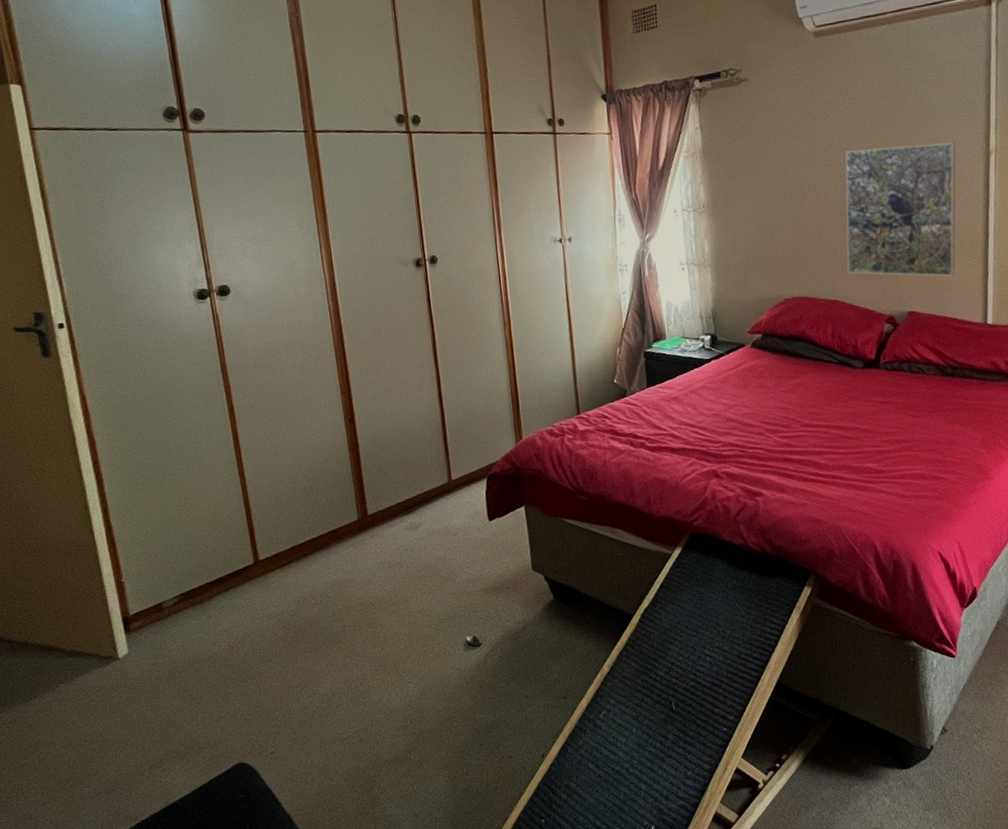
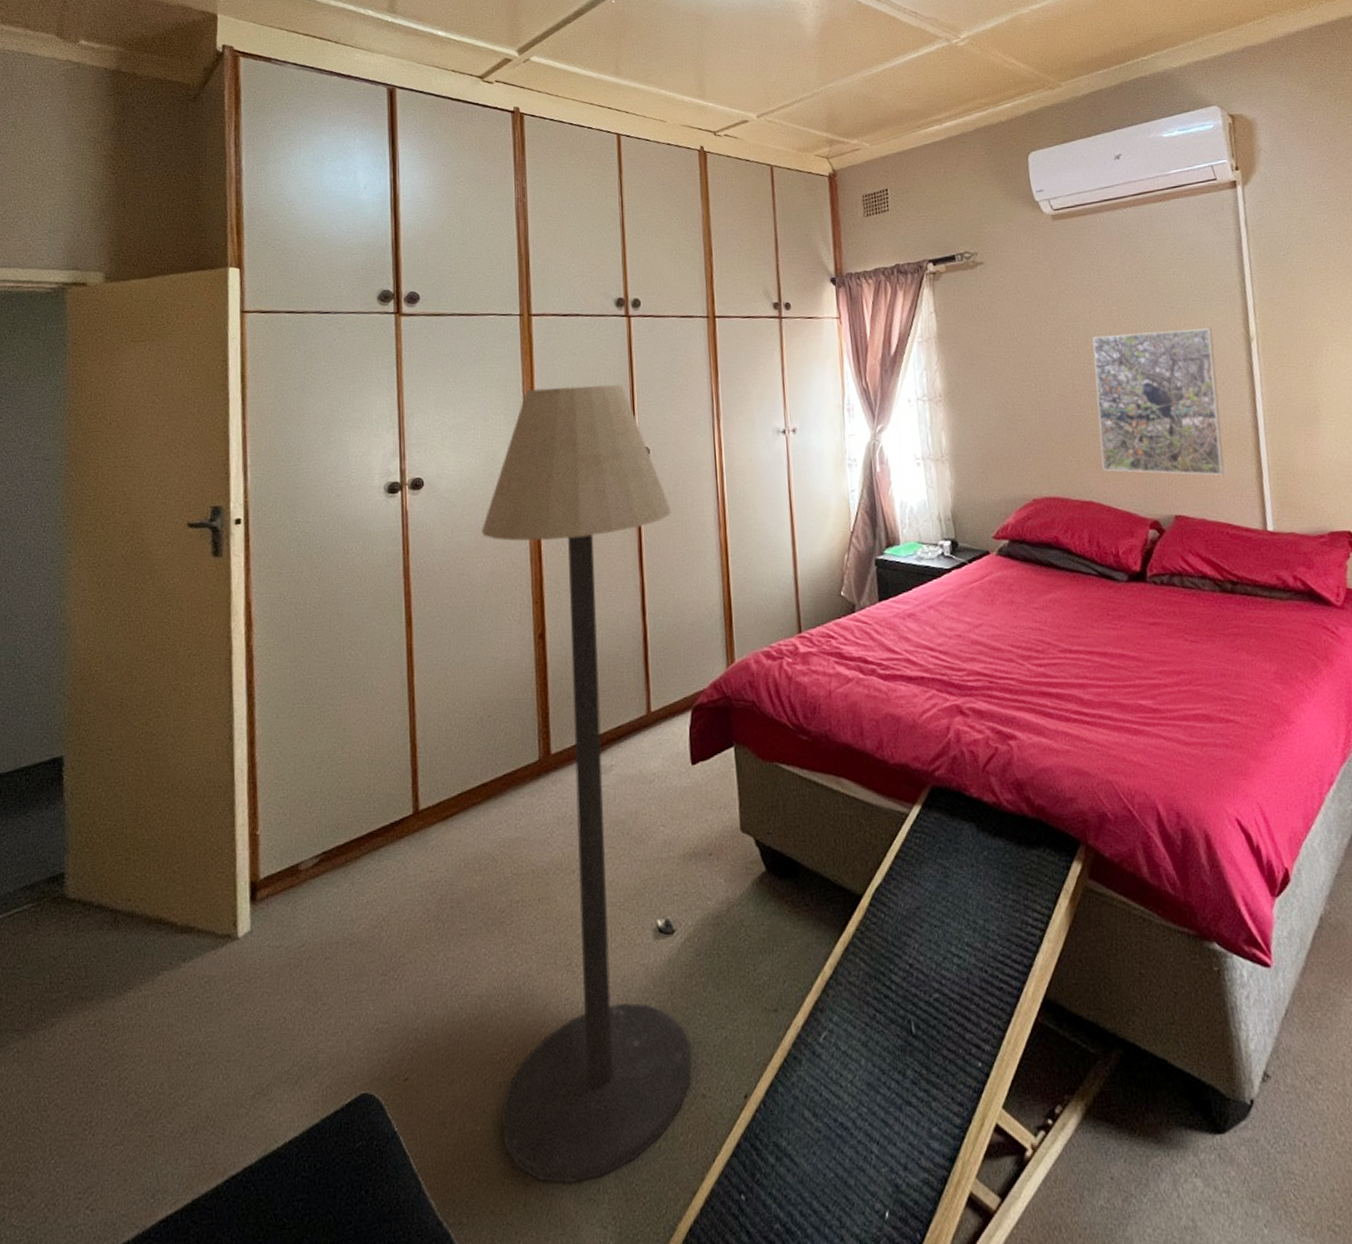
floor lamp: none [288,197,500,817] -> present [482,384,692,1184]

